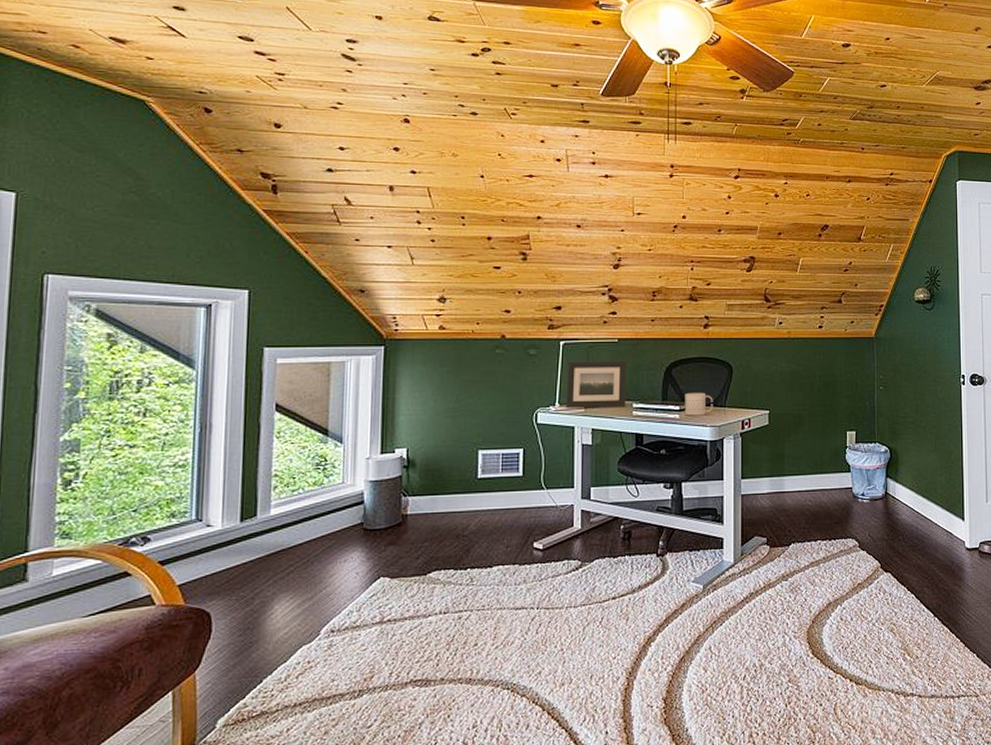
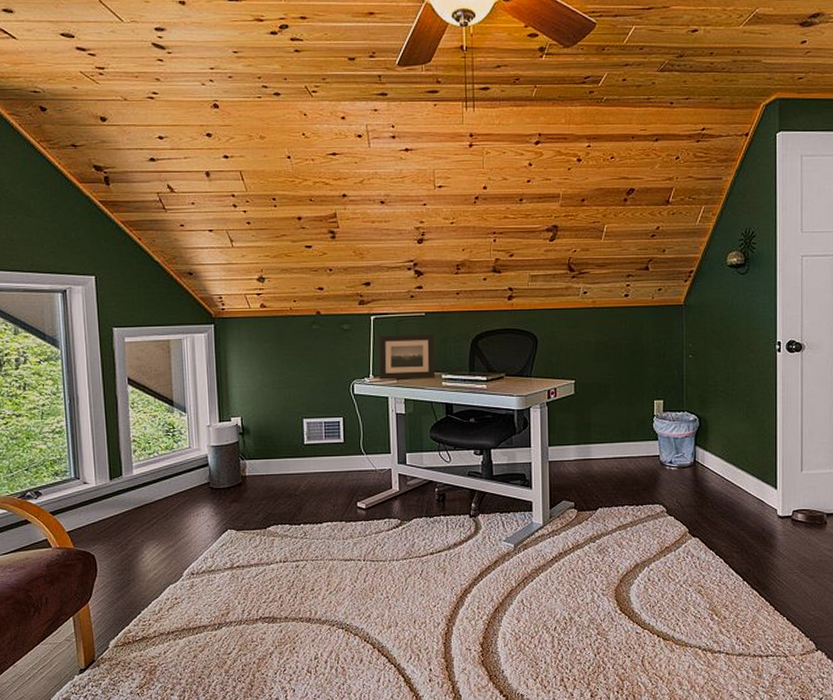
mug: present [684,392,713,416] -> none [491,363,519,386]

